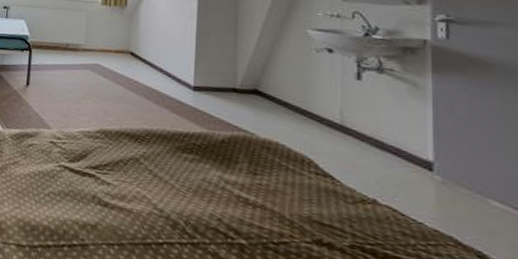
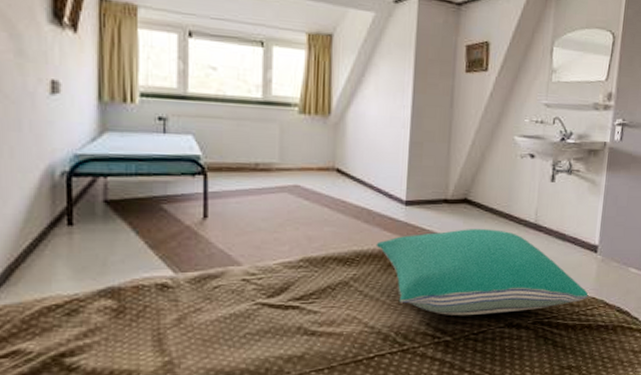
pillow: none [165,120,428,232] -> present [376,229,589,316]

